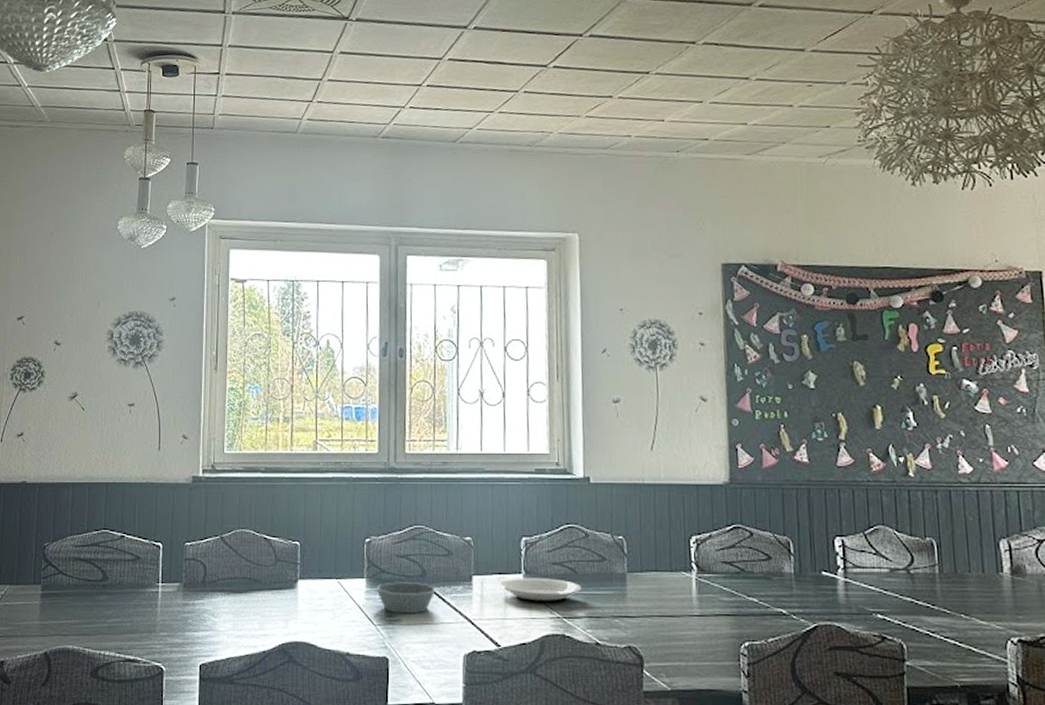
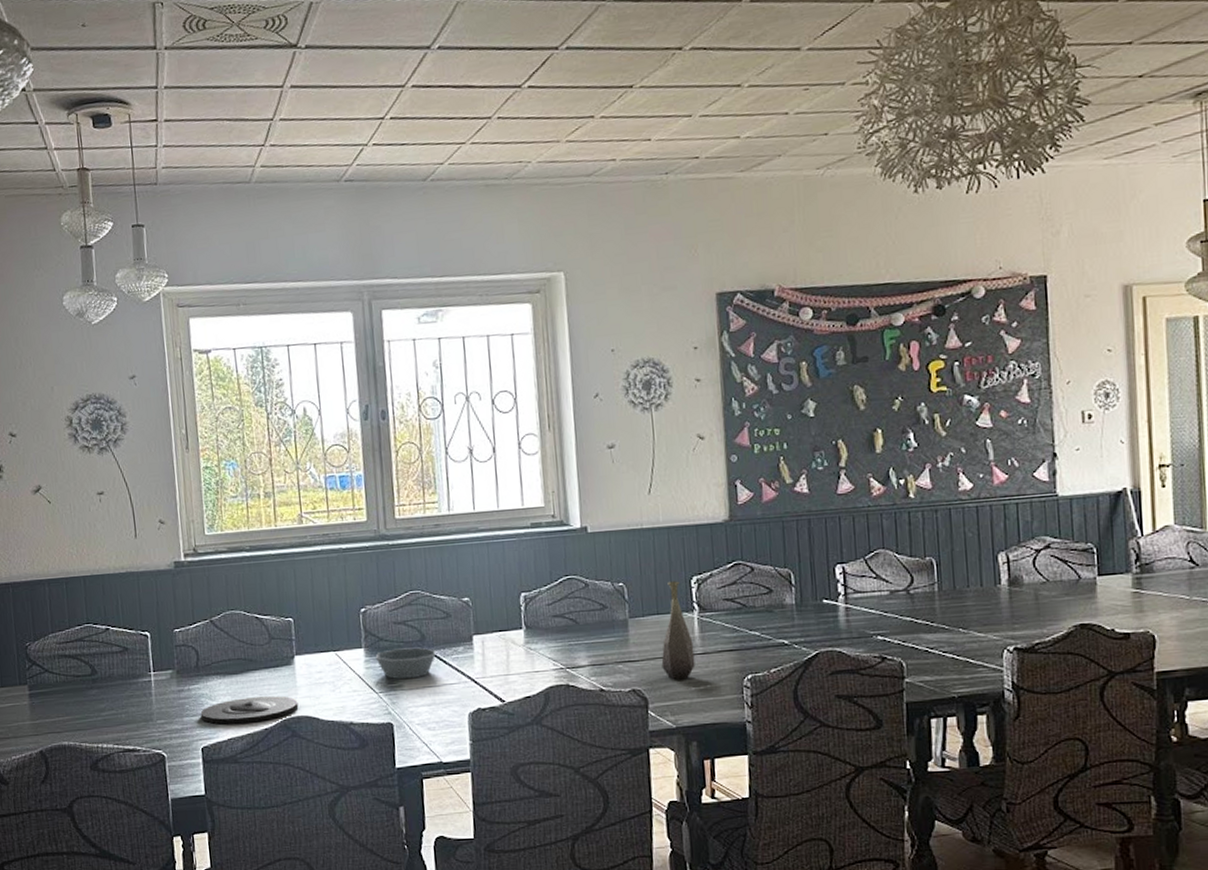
plate: none [202,617,298,644] -> present [200,696,299,725]
plate: present [499,578,582,604] -> none [500,631,584,657]
bottle: none [658,539,692,641] -> present [661,581,695,680]

